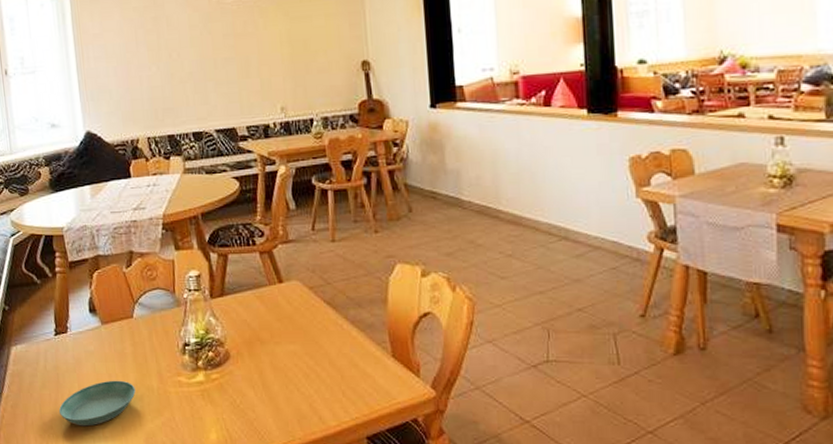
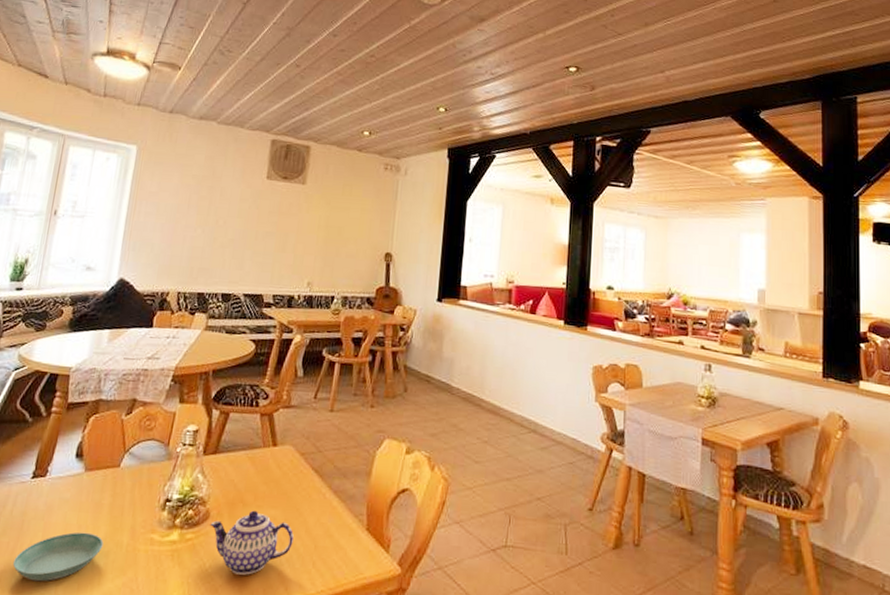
teapot: none [232,347,318,409] -> present [210,510,294,576]

